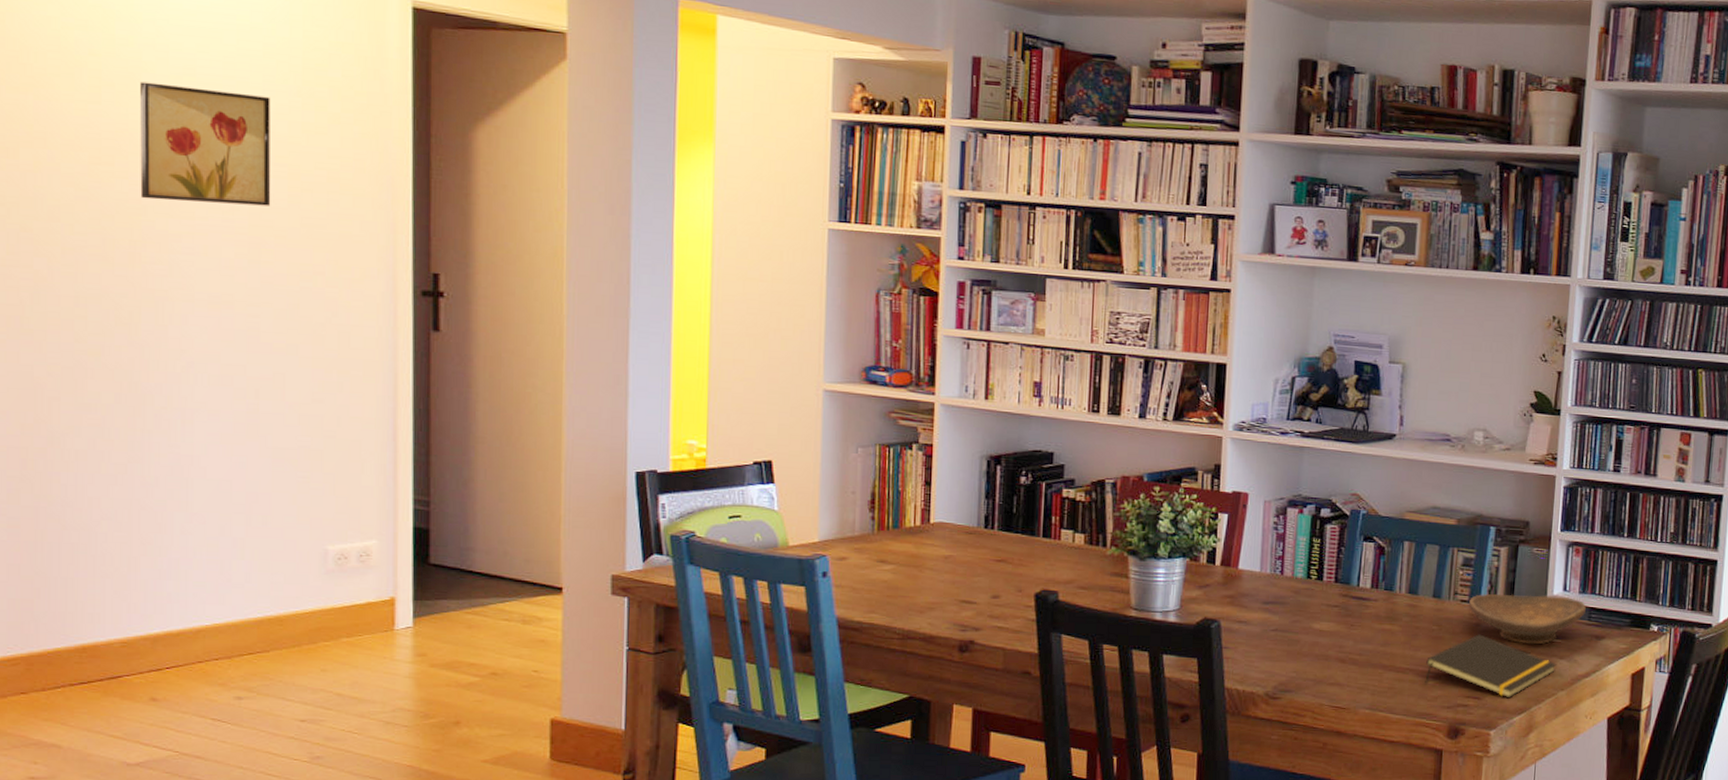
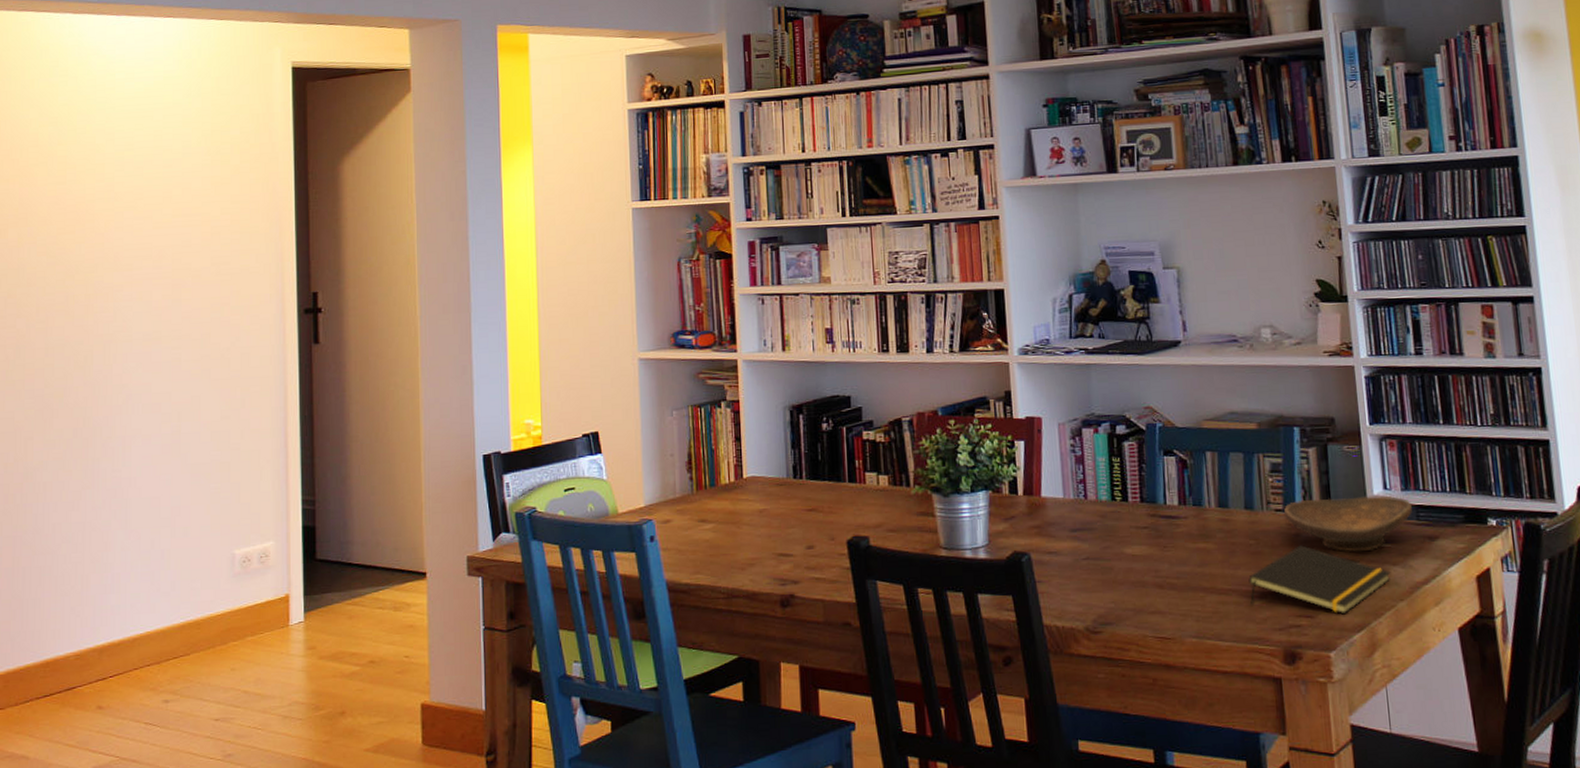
wall art: present [140,81,271,206] -> none [93,159,189,258]

